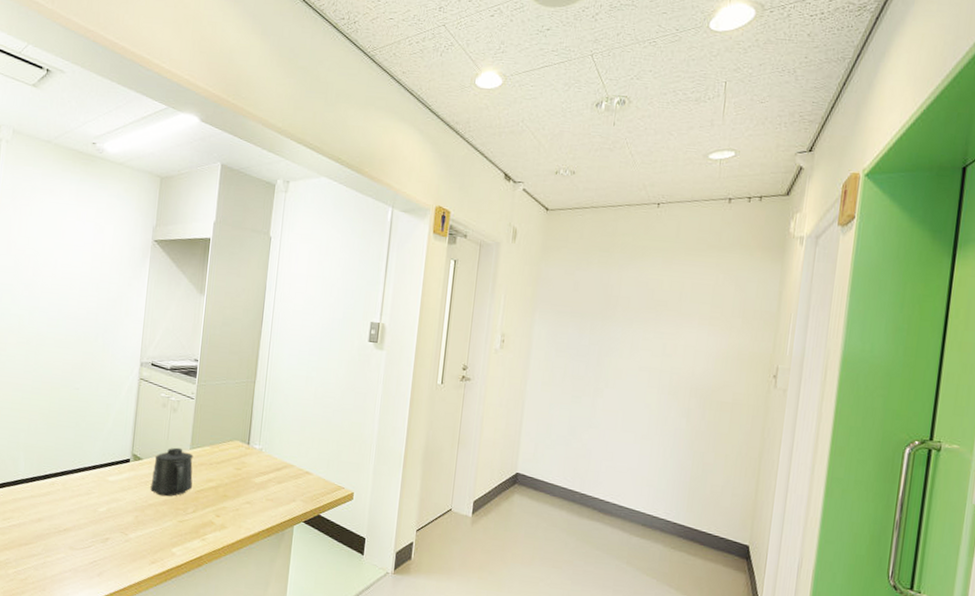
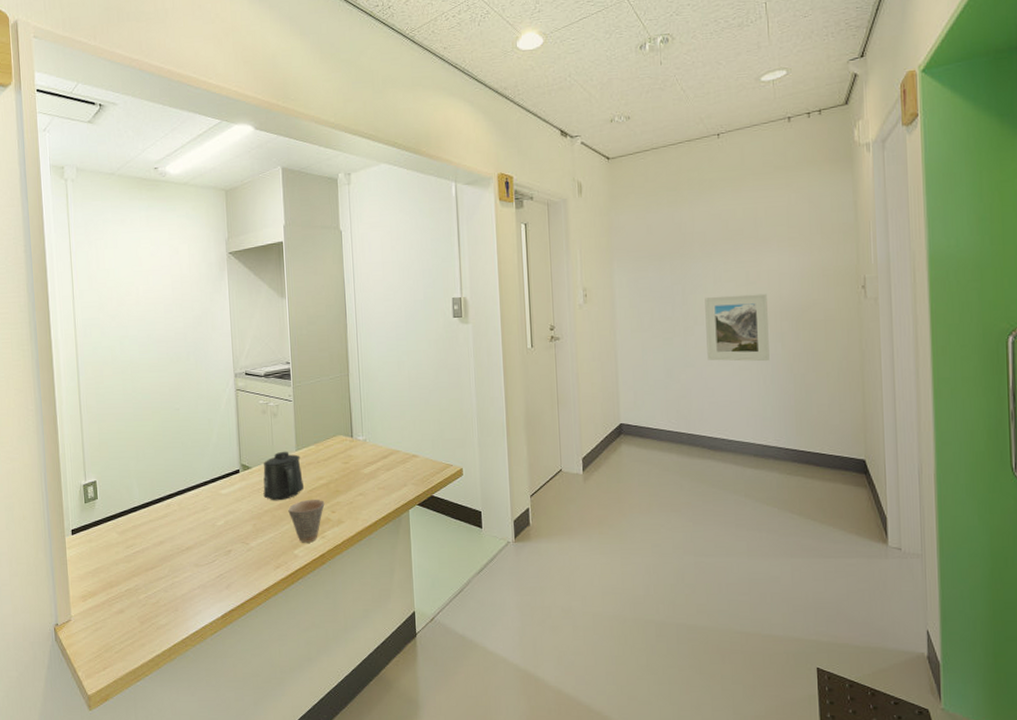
cup: none [172,499,211,543] -> present [288,499,325,543]
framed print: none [612,361,680,435] -> present [705,293,770,362]

